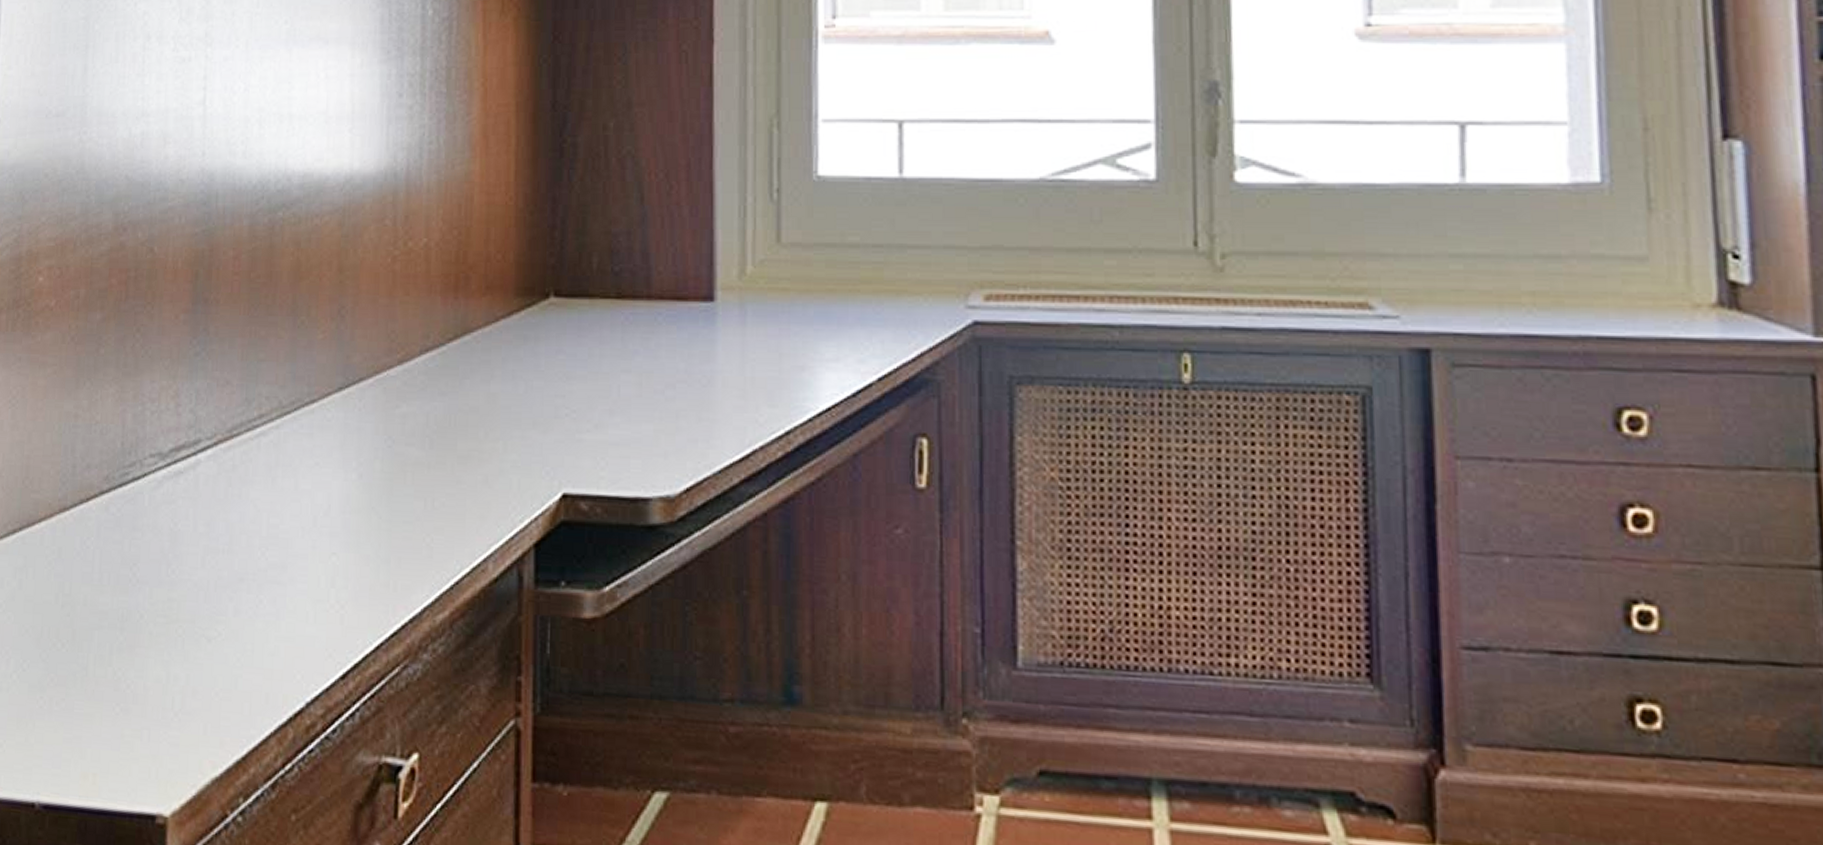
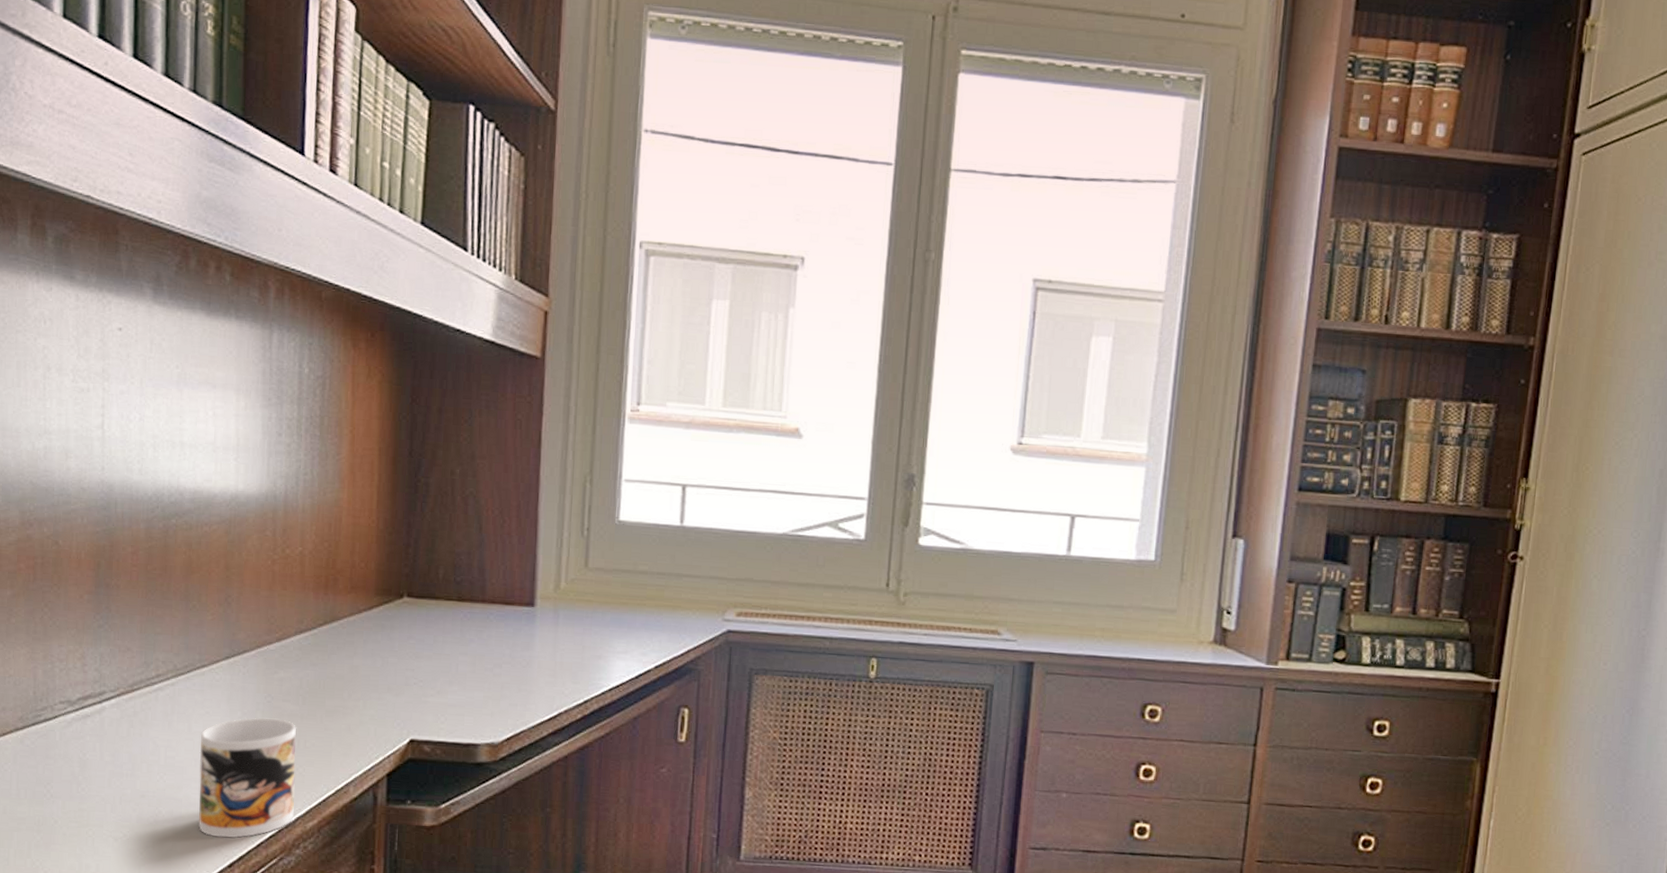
mug: none [305,468,423,638] -> present [198,717,297,839]

